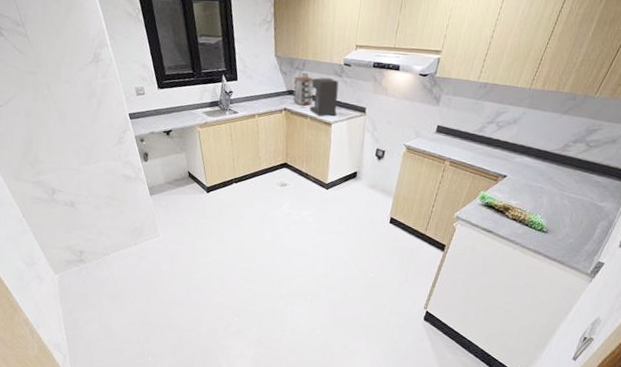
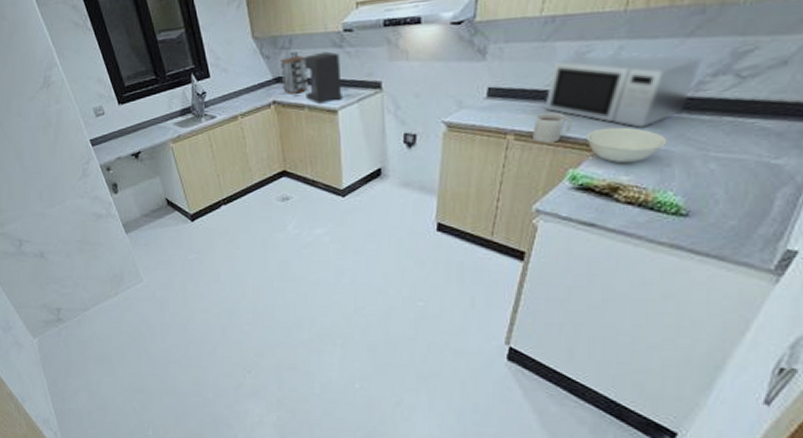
mug: none [460,149,487,172] -> present [531,112,571,143]
microwave: none [472,112,571,170] -> present [545,52,704,128]
bowl: none [494,166,542,193] -> present [586,127,667,164]

